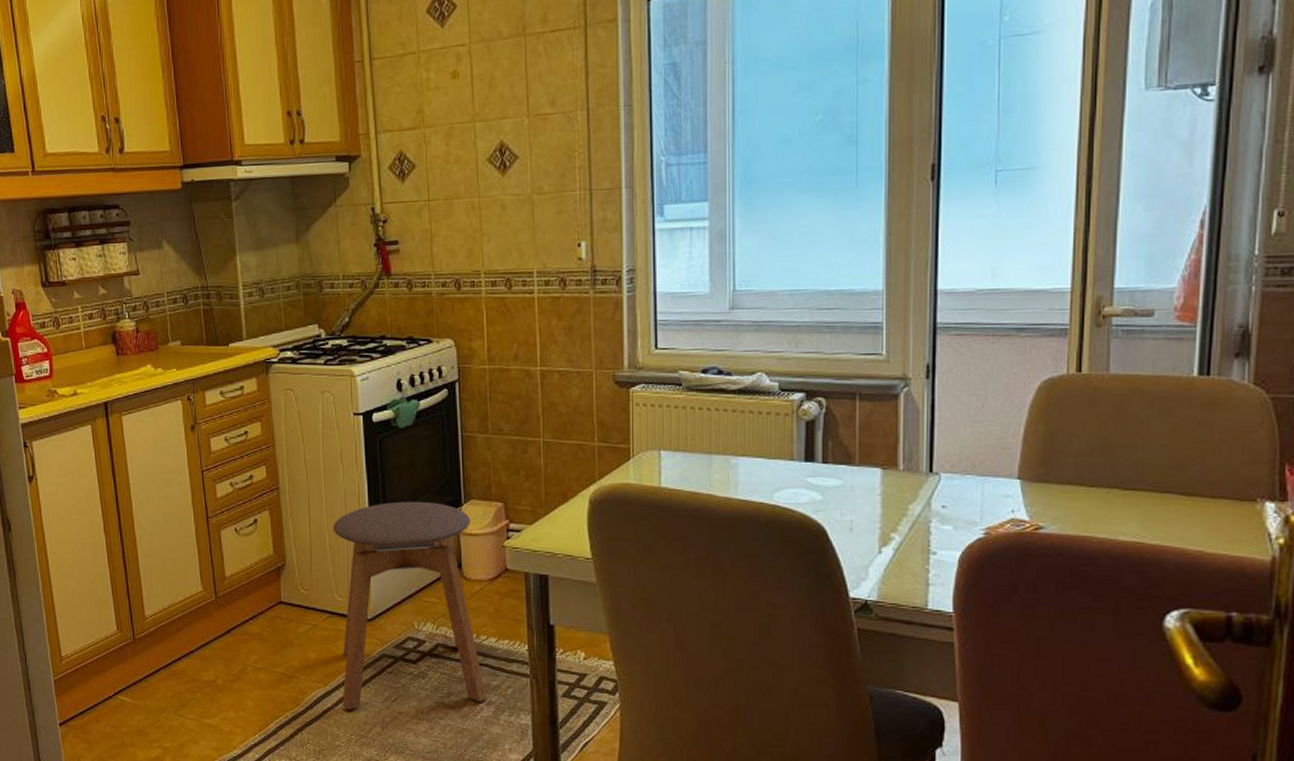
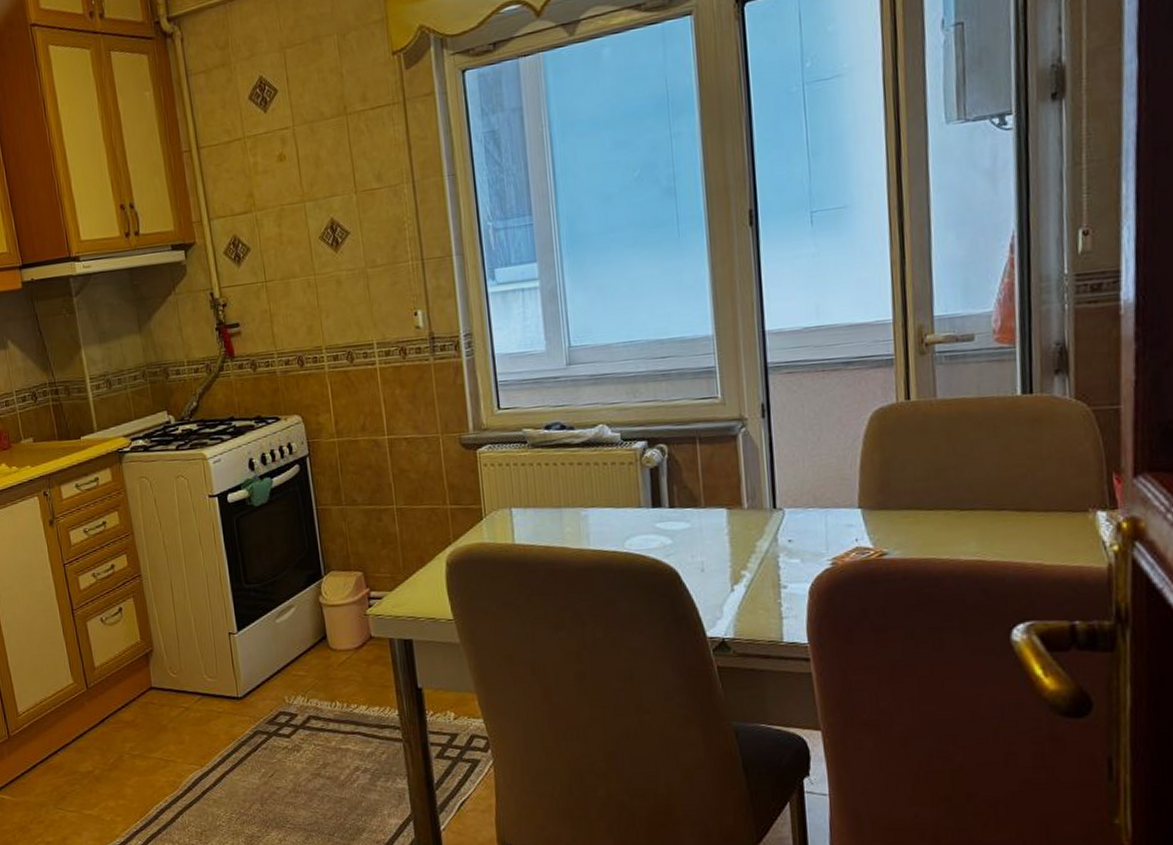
stool: present [333,501,487,710] -> none [197,577,363,789]

